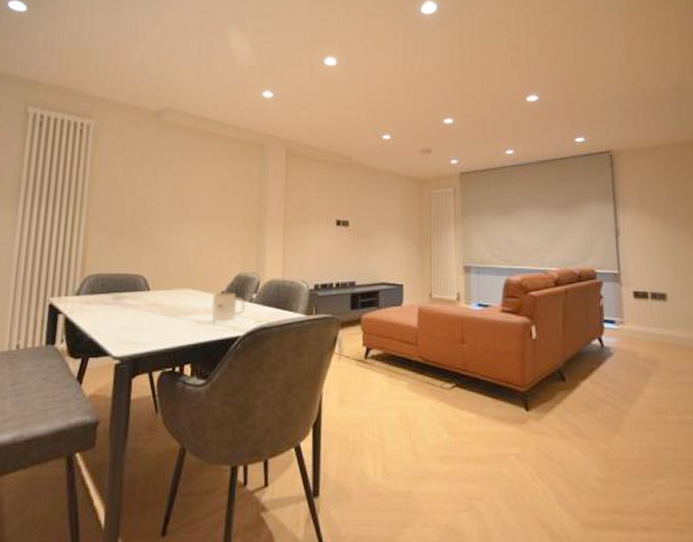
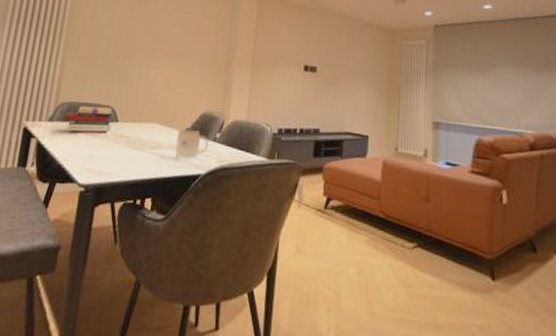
books: none [94,276,143,304] -> present [65,106,112,134]

